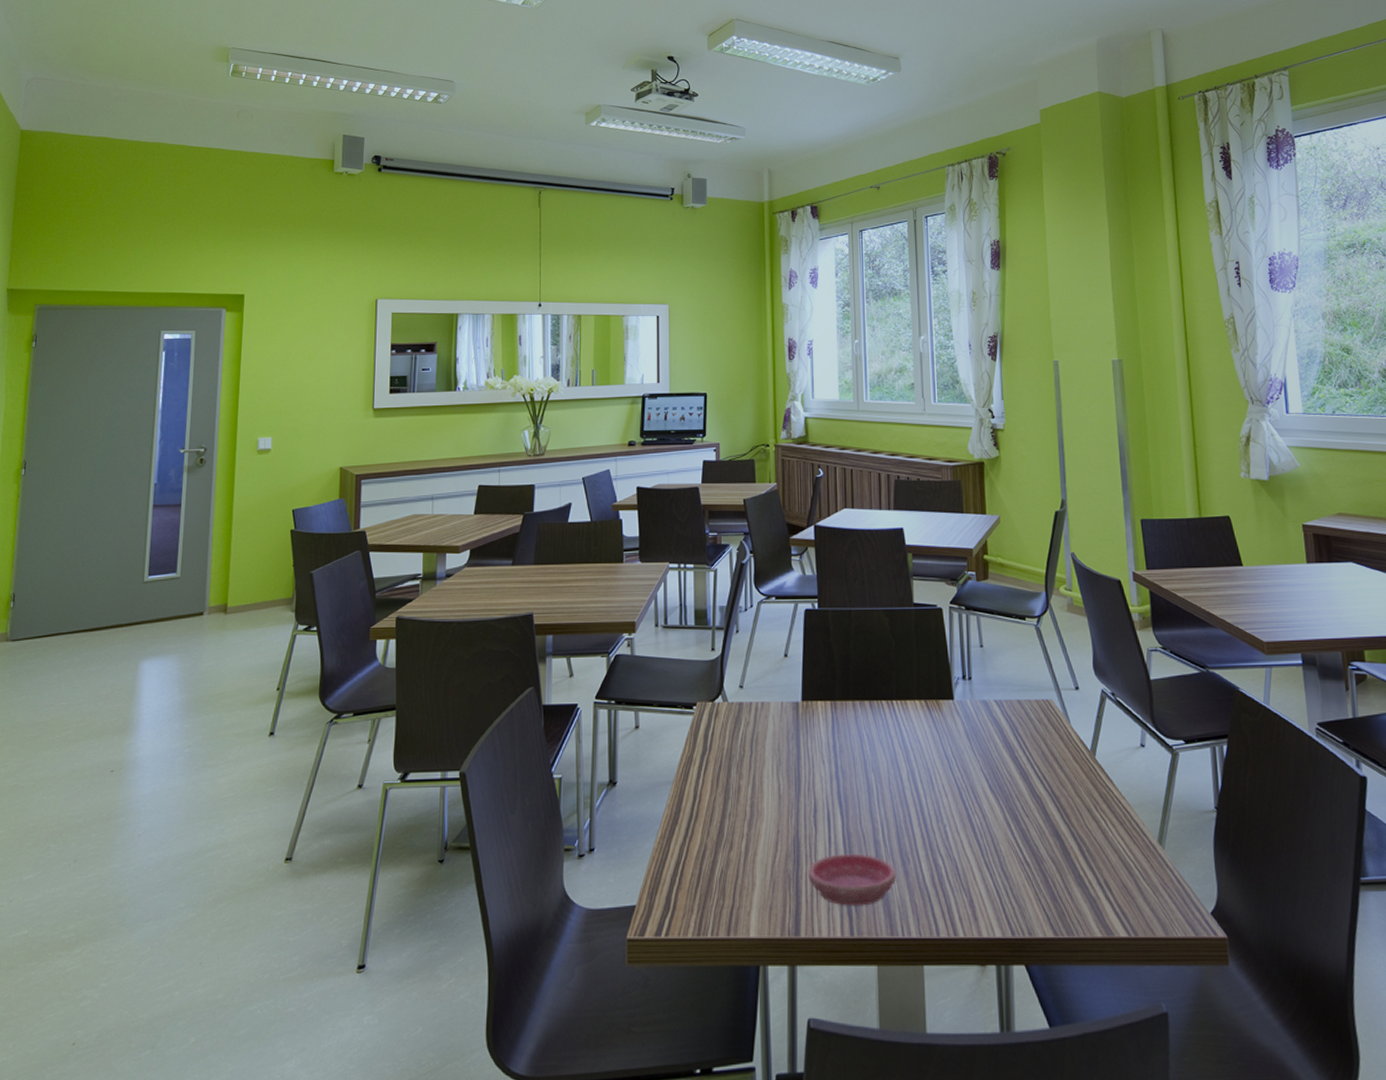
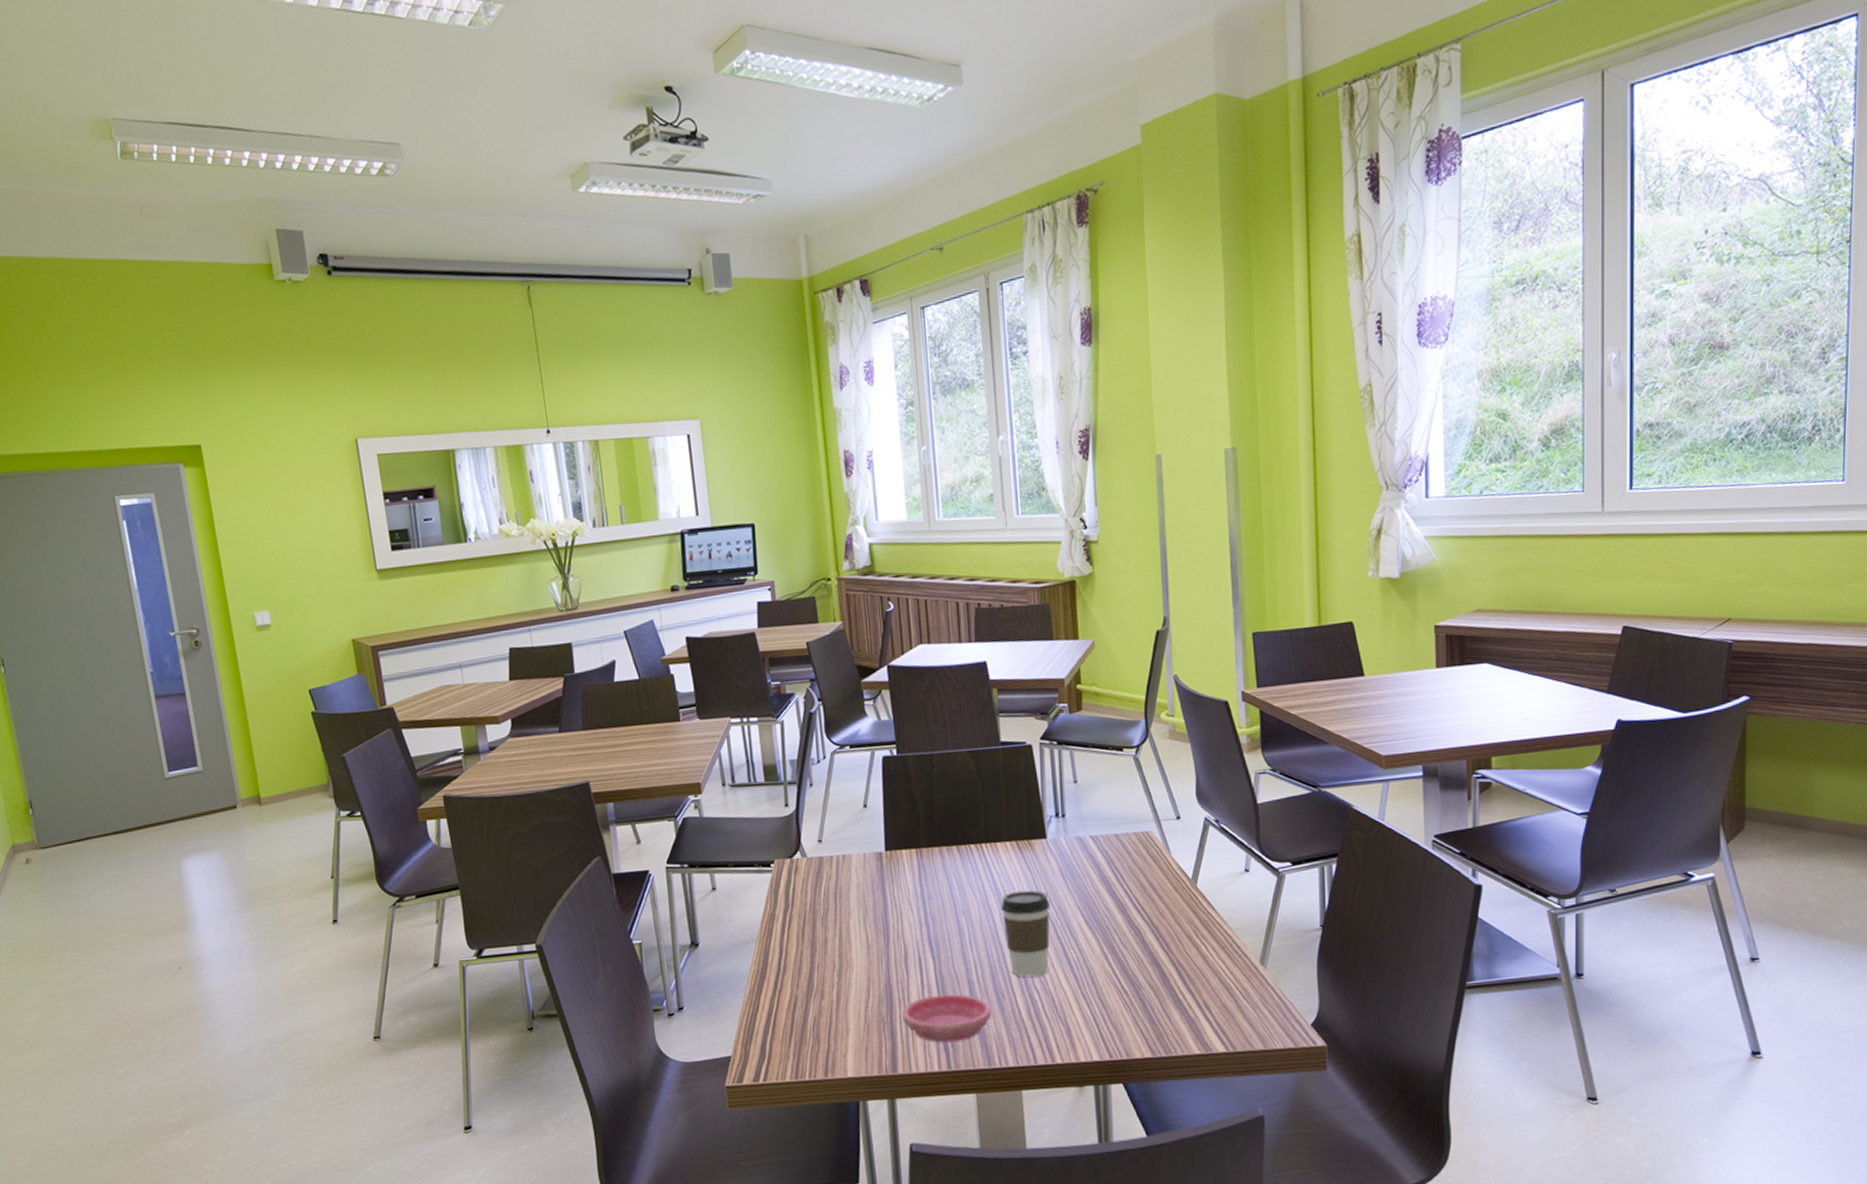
coffee cup: none [909,750,956,842] -> present [1001,890,1051,978]

